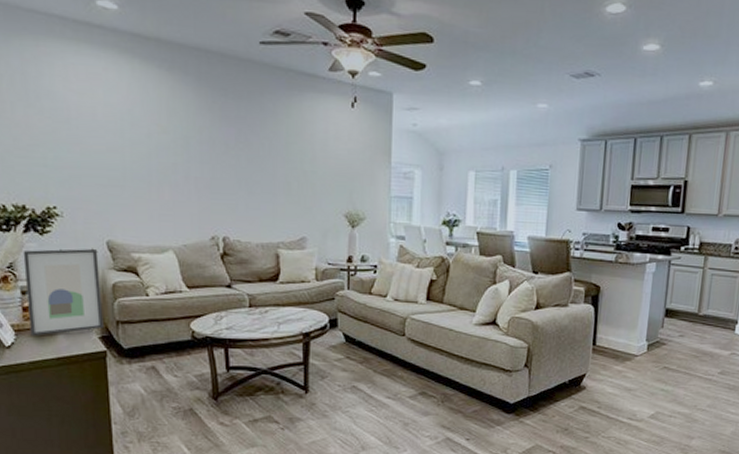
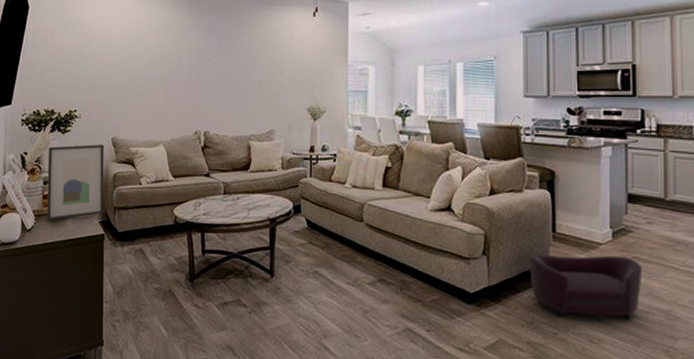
dog bed: none [568,365,671,424] -> present [528,253,643,320]

